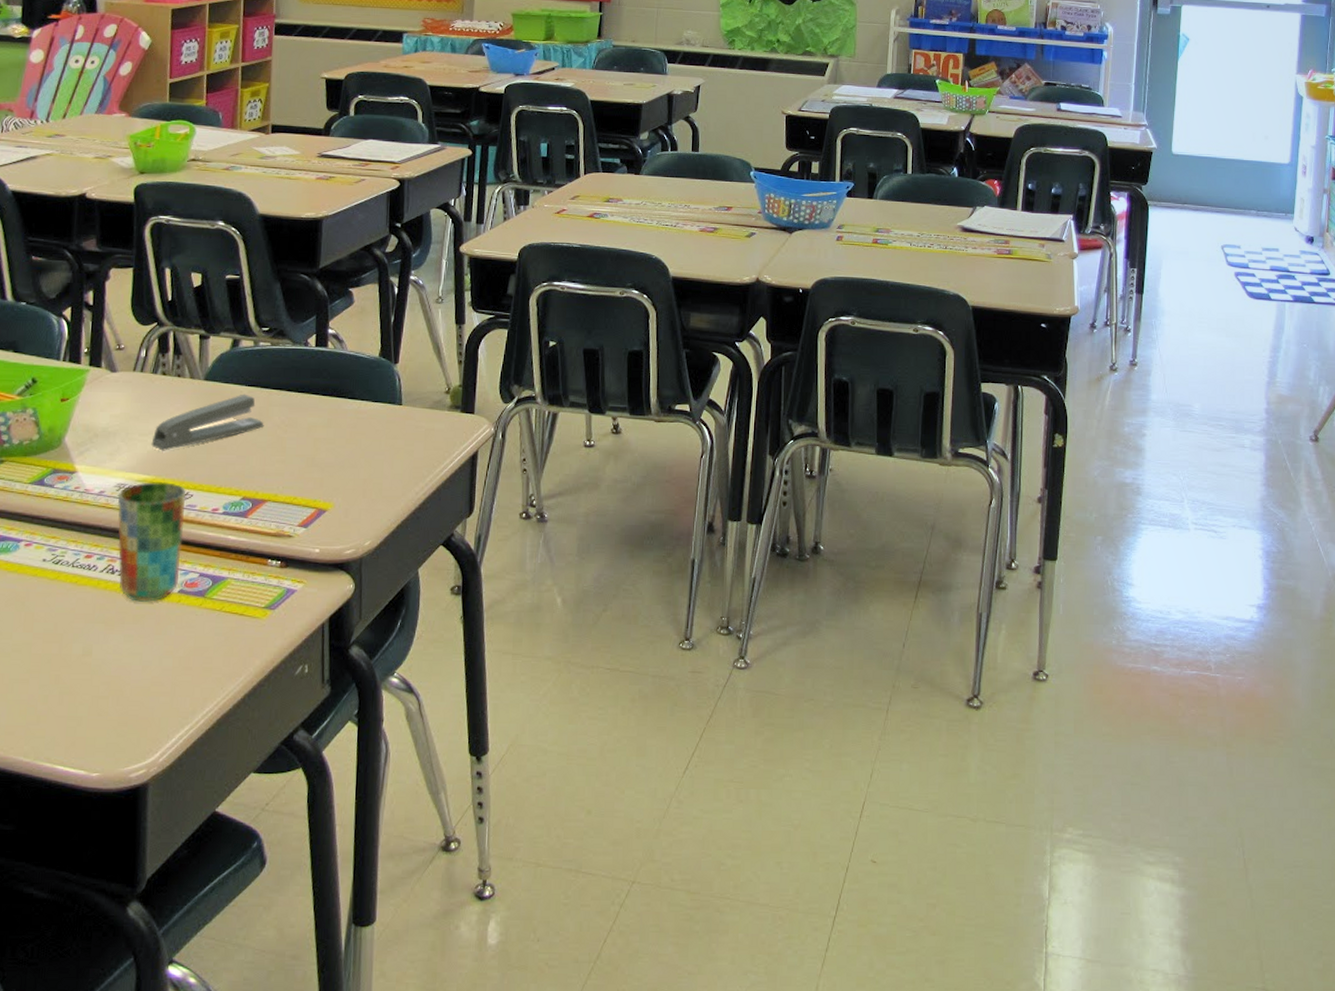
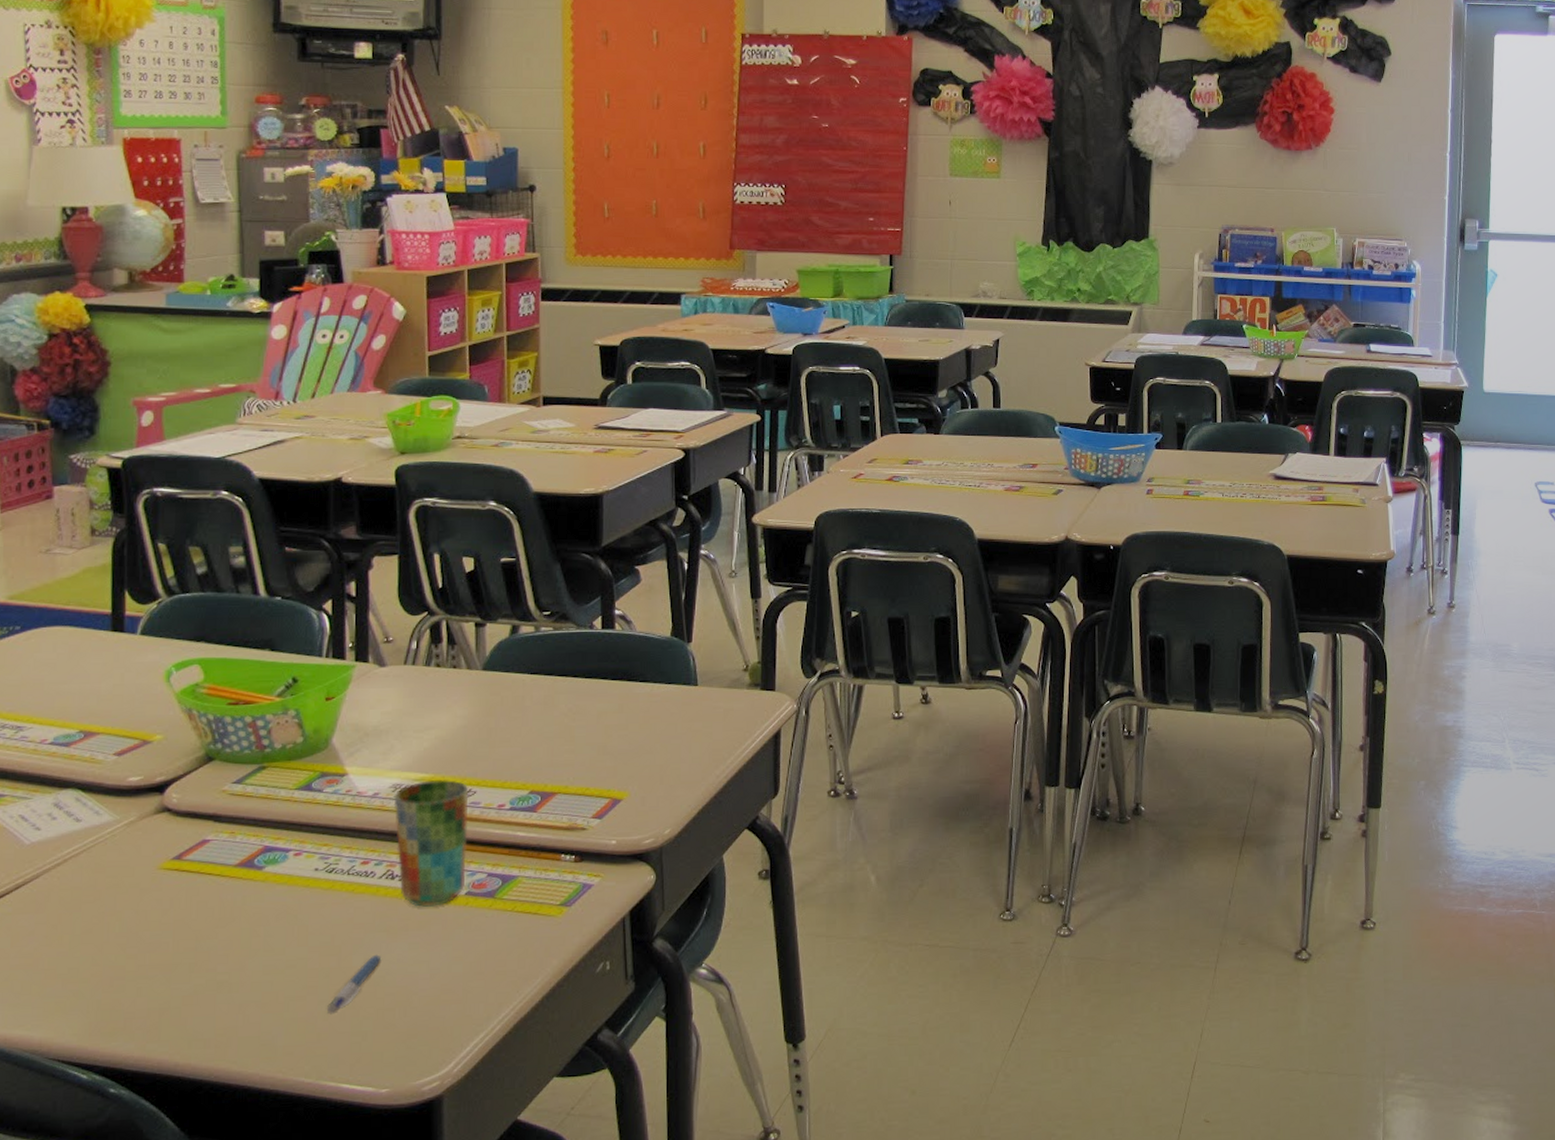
pen: none [46,644,99,699] -> present [326,954,382,1015]
stapler: present [151,394,264,451] -> none [428,682,550,747]

